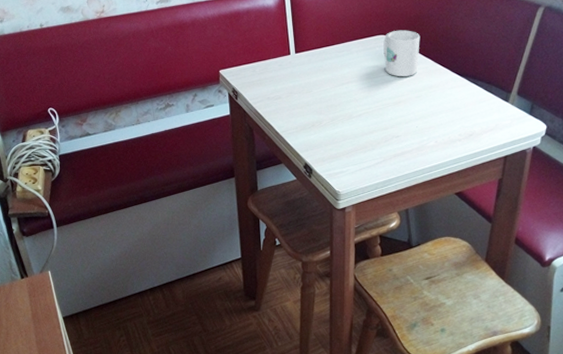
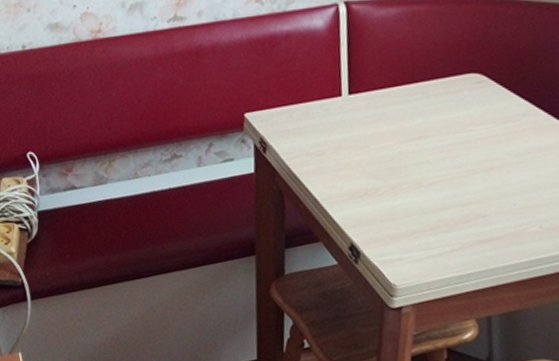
mug: present [383,30,420,76] -> none [474,67,531,133]

